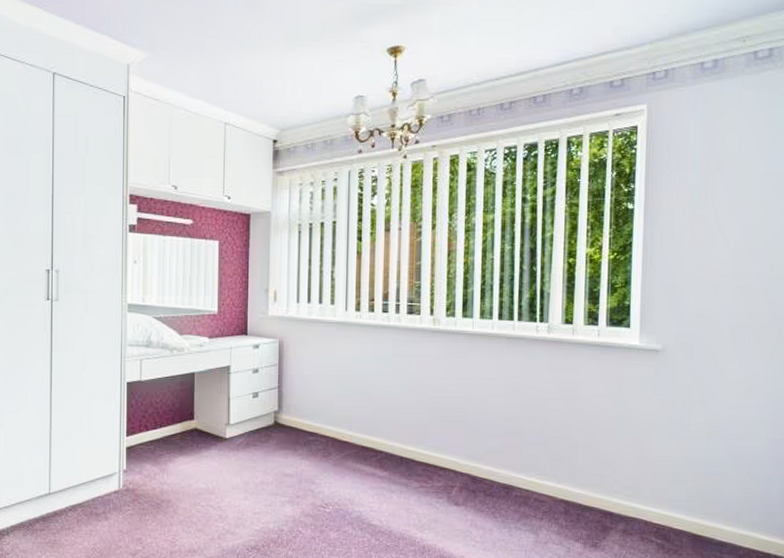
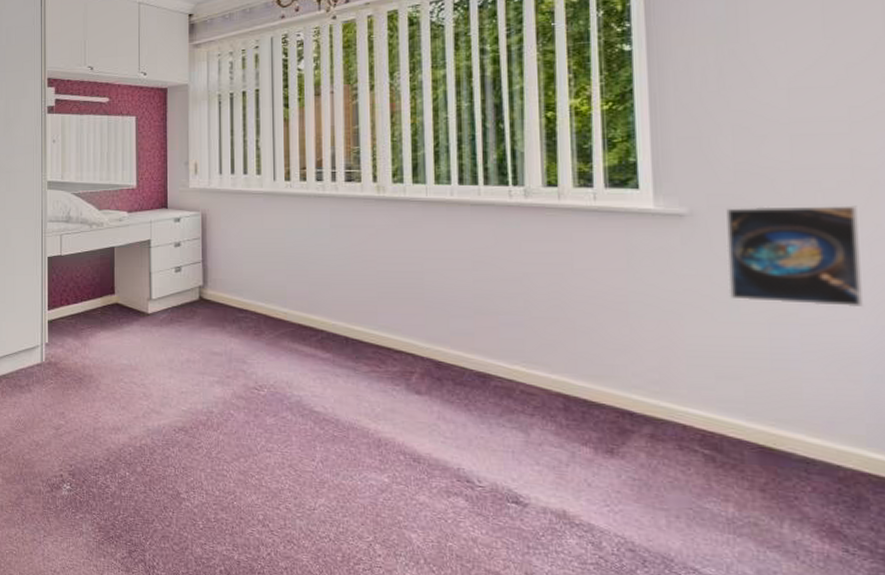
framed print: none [683,344,769,425] -> present [726,205,863,308]

